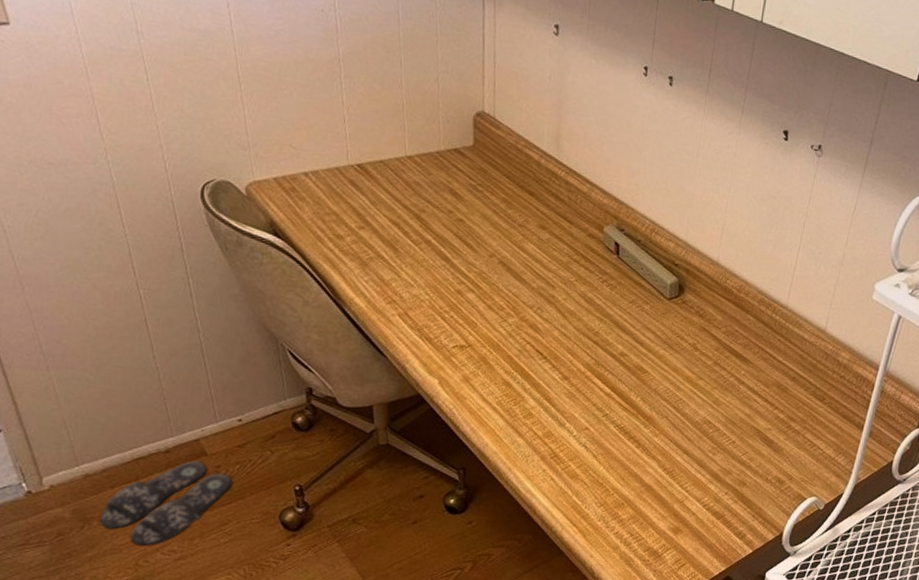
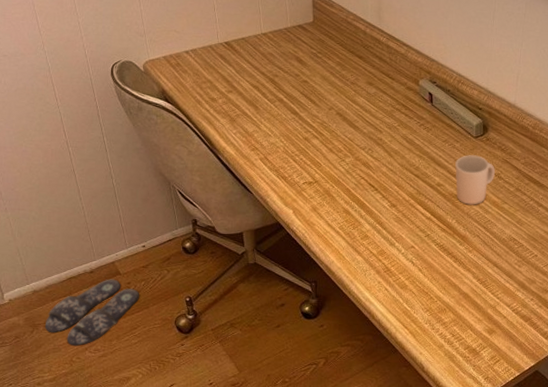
mug: none [642,319,691,380] -> present [455,155,495,205]

